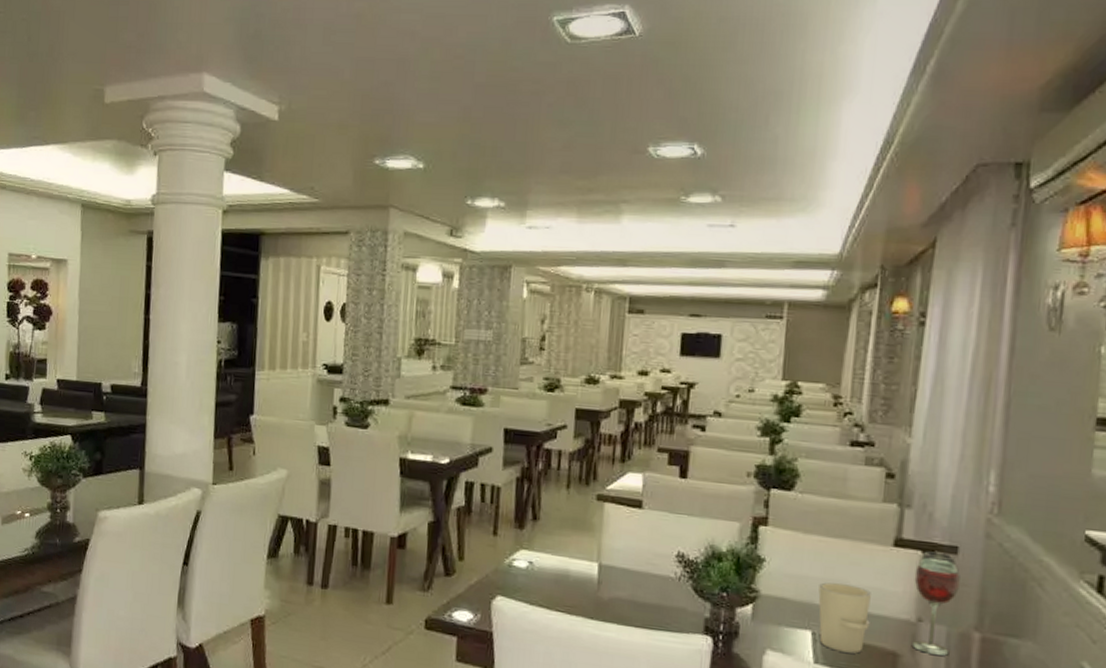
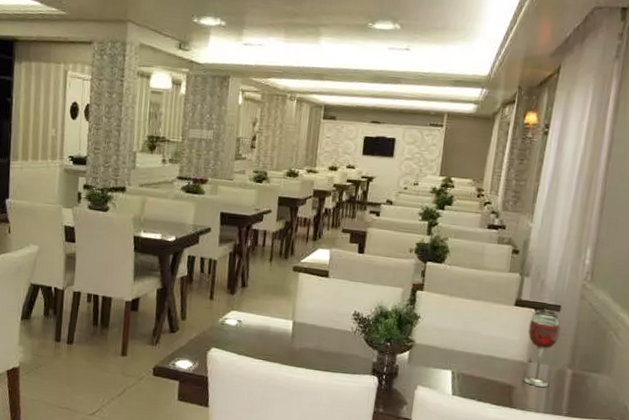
cup: present [818,582,871,654] -> none [457,334,496,387]

